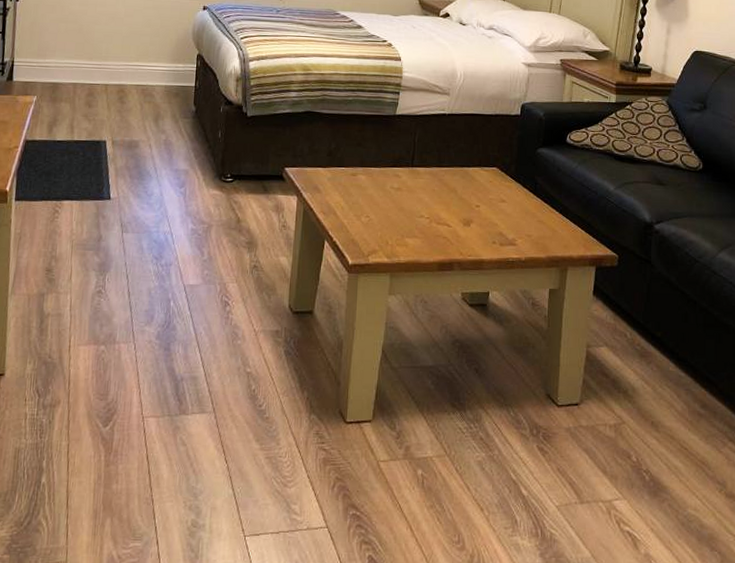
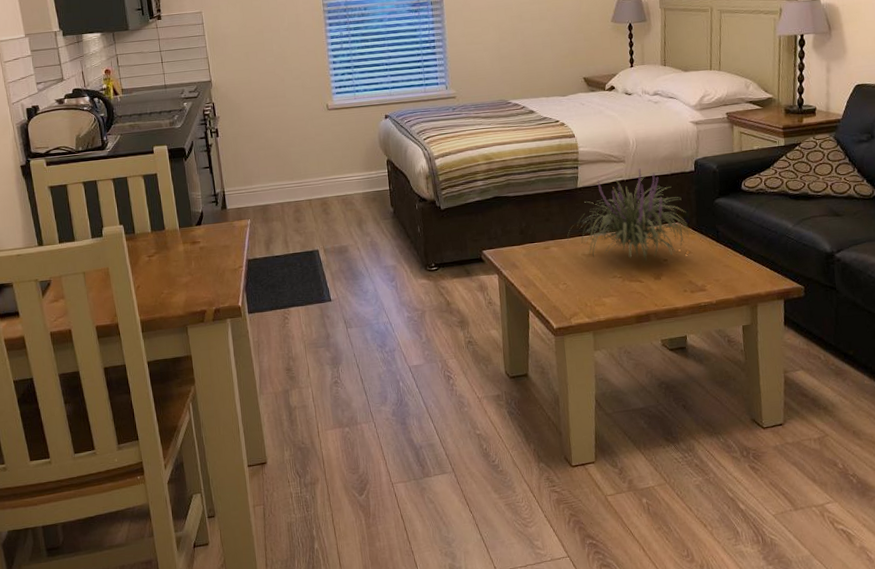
plant: none [376,104,506,204] -> present [567,168,689,261]

